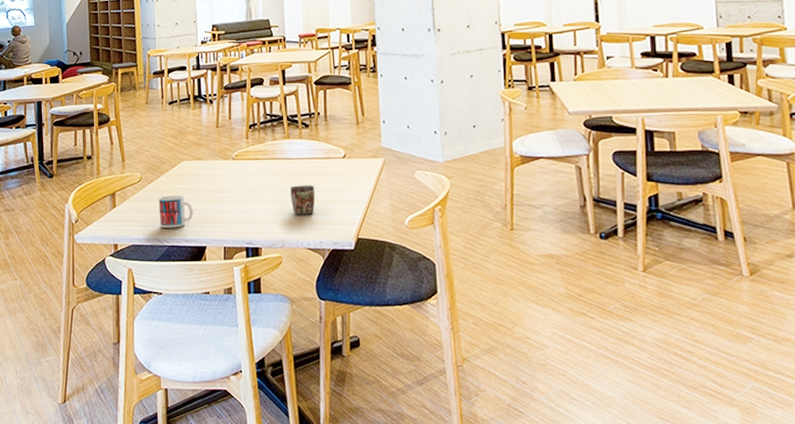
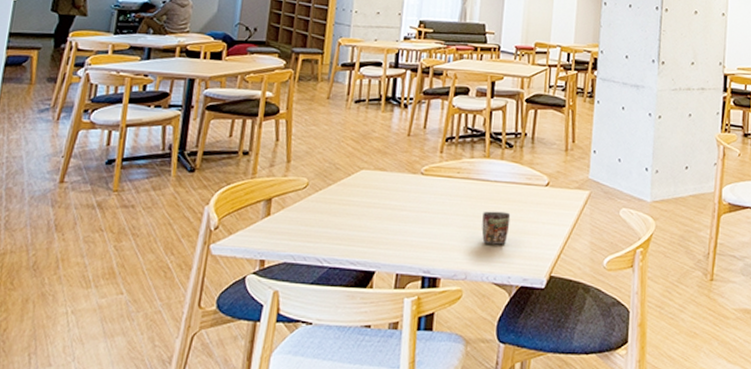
mug: present [158,195,193,229] -> none [322,207,366,247]

